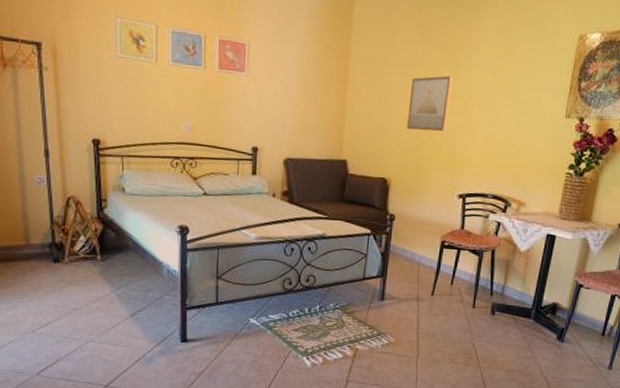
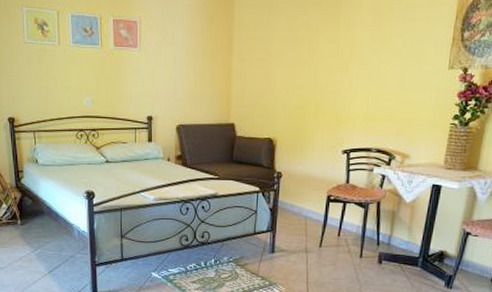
wall art: present [407,75,454,132] -> none [290,36,335,91]

